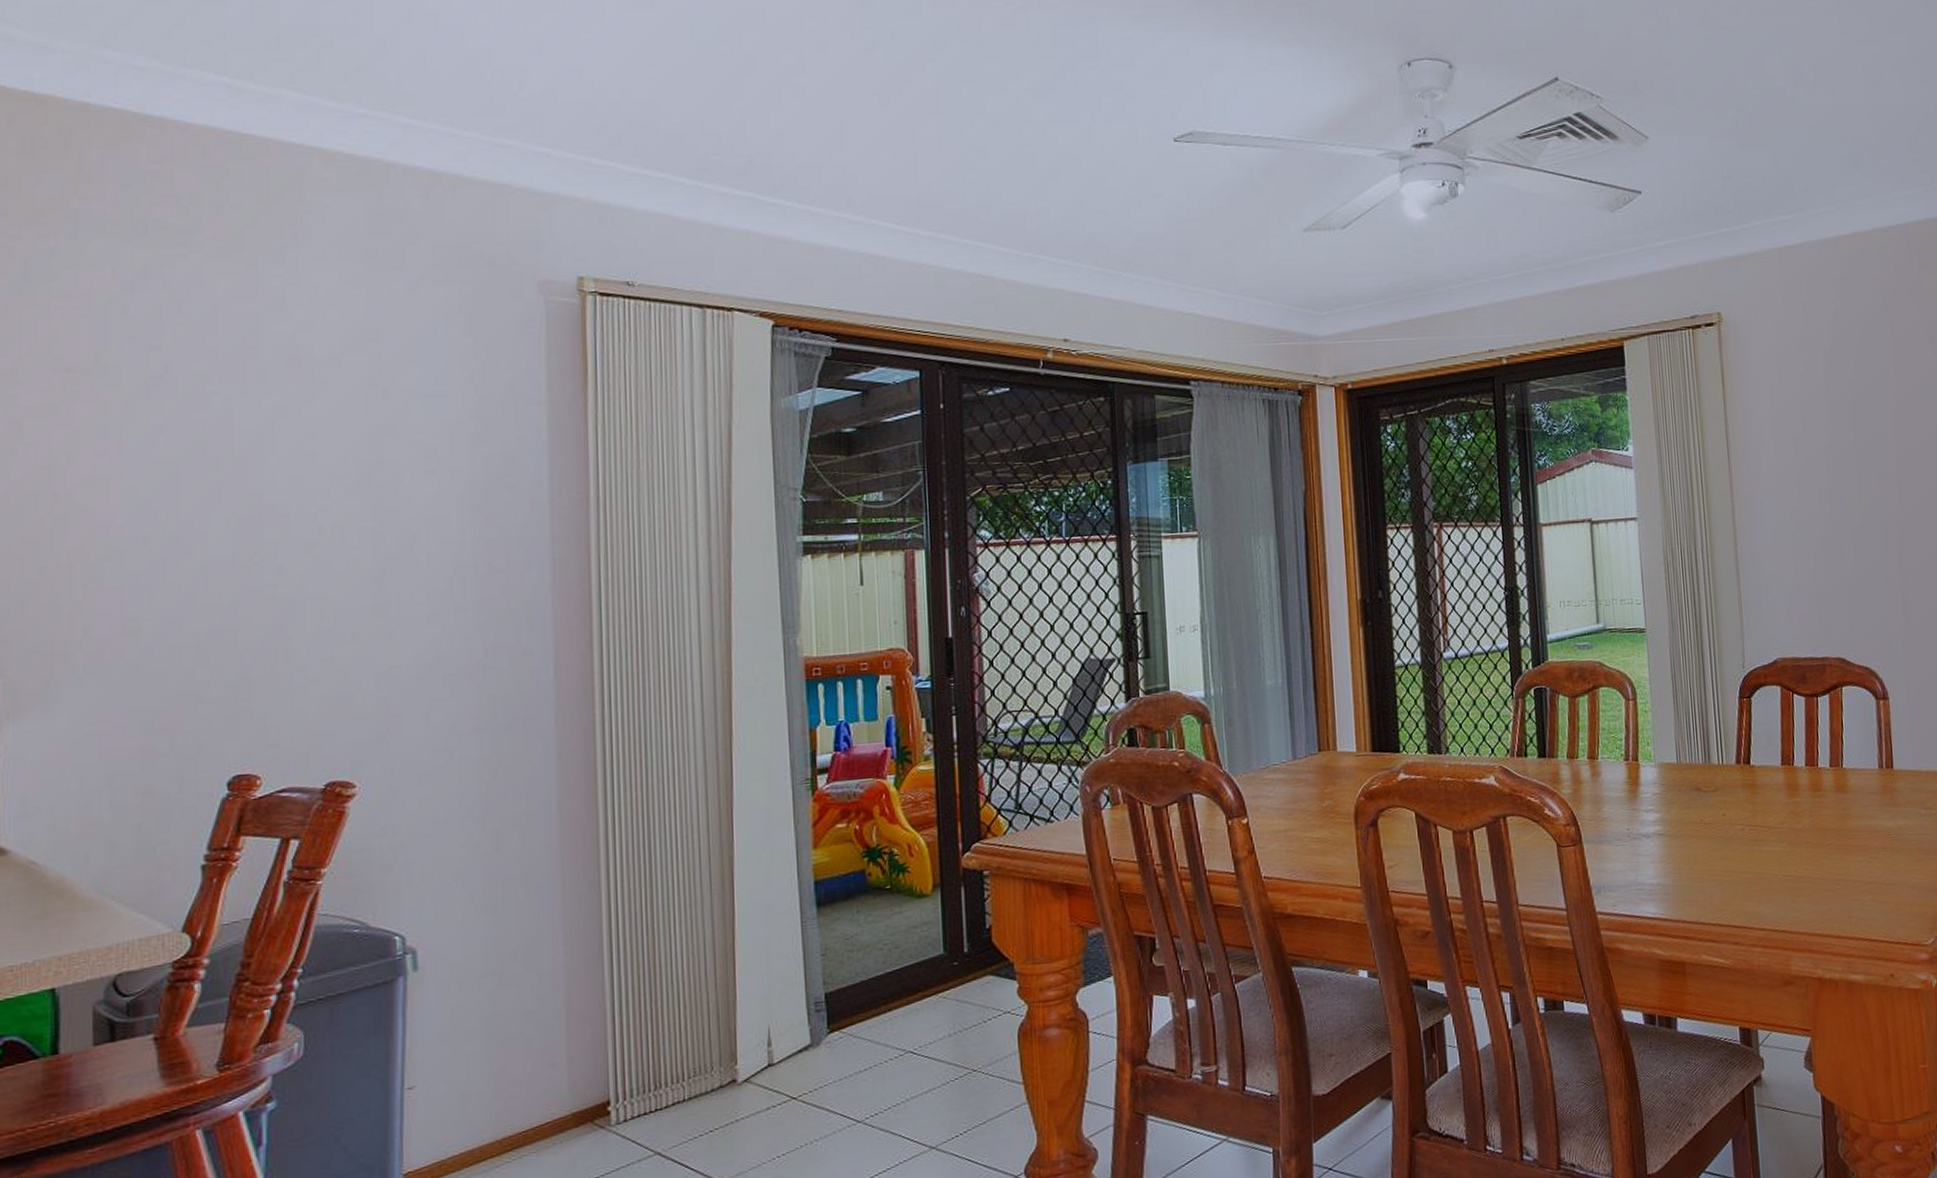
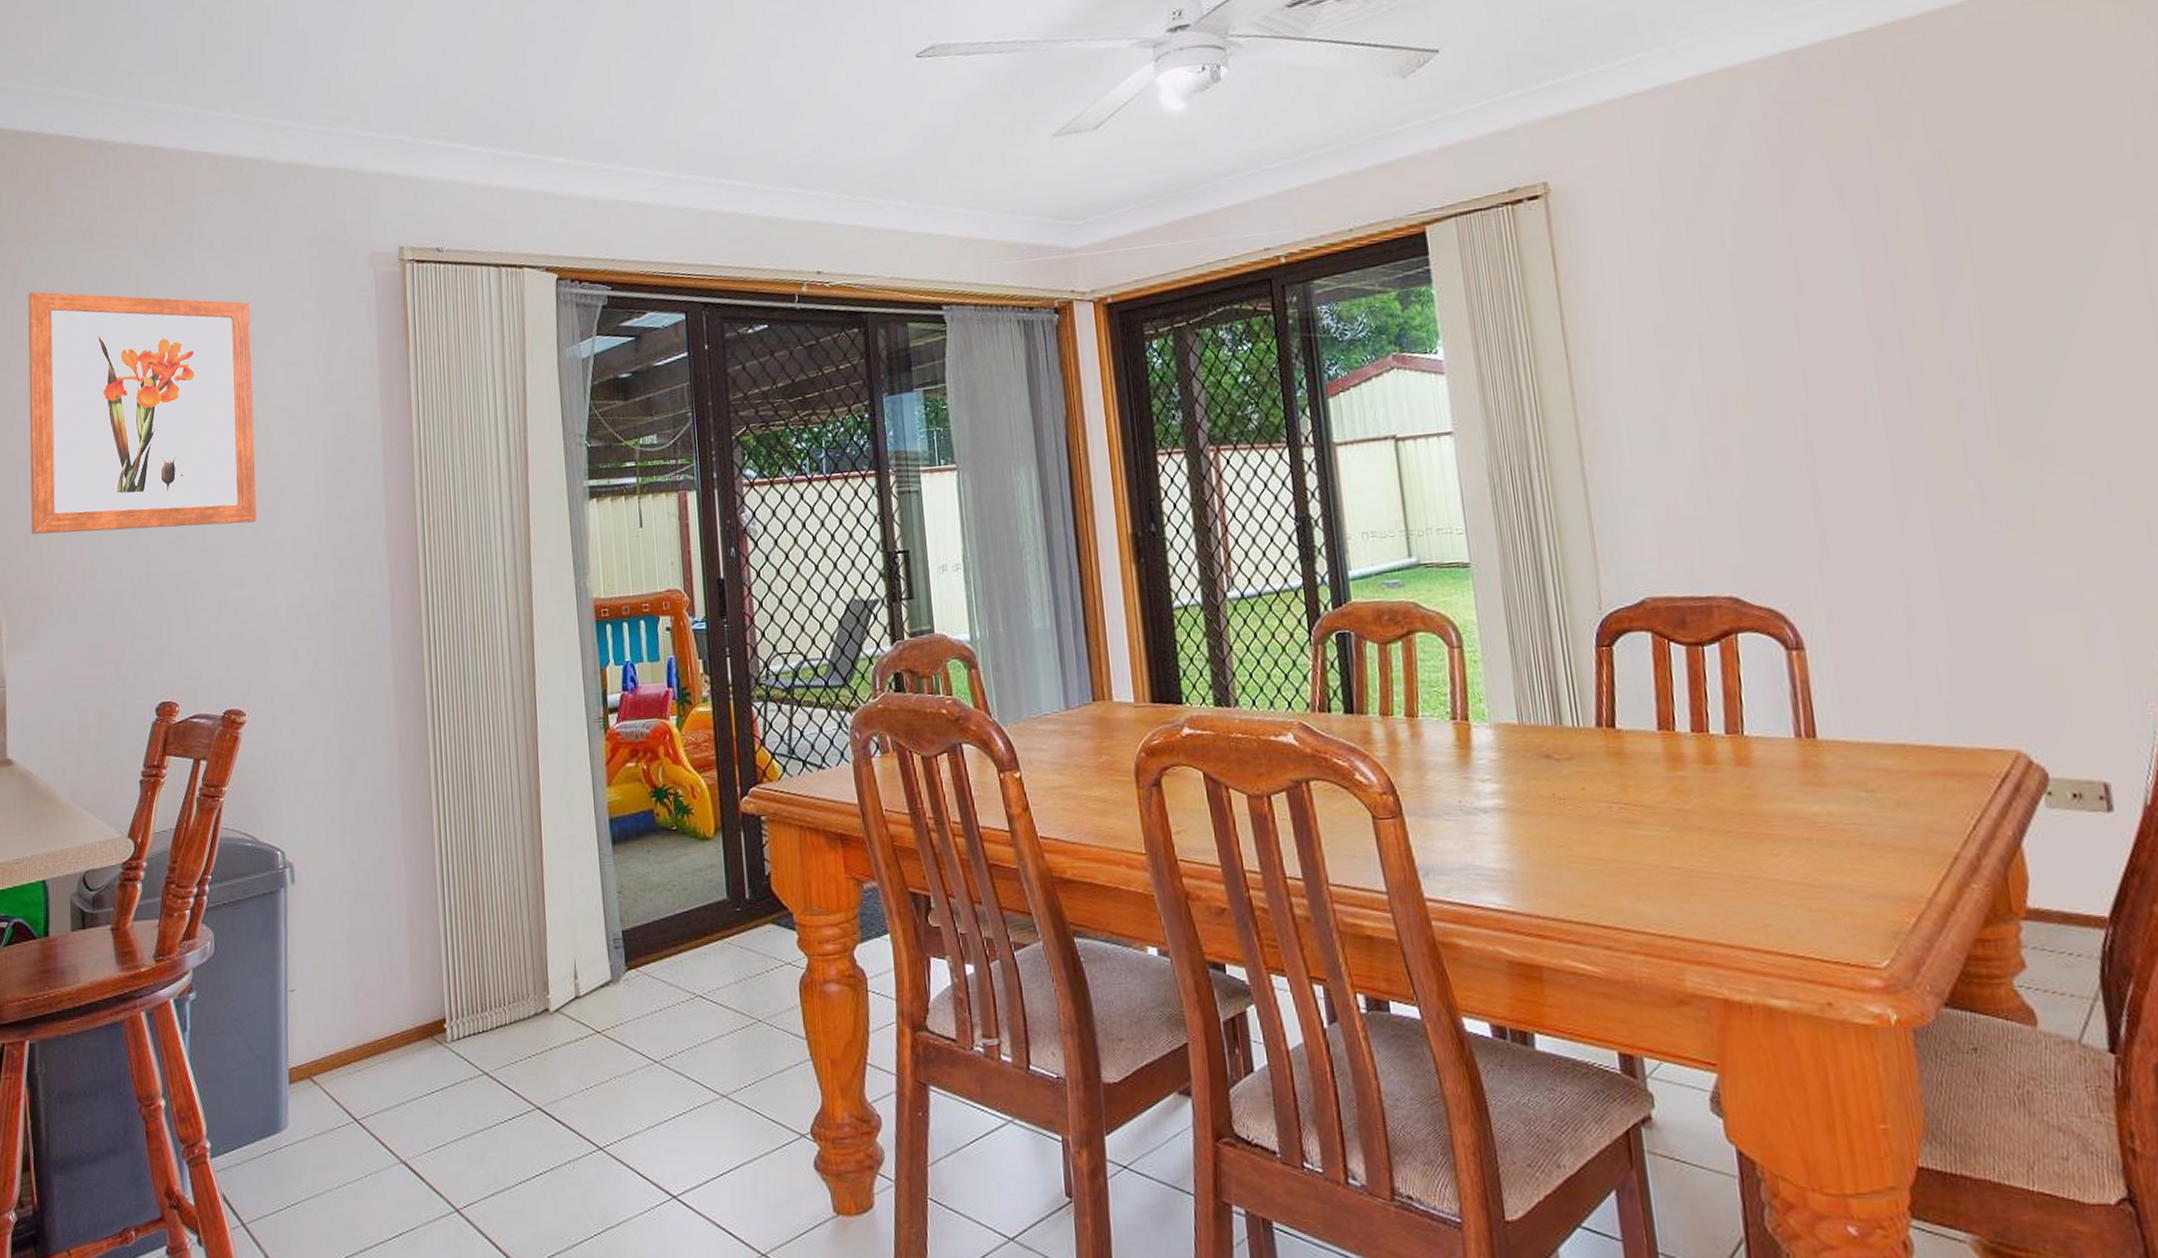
wall art: none [42,290,378,580] -> present [28,291,257,535]

